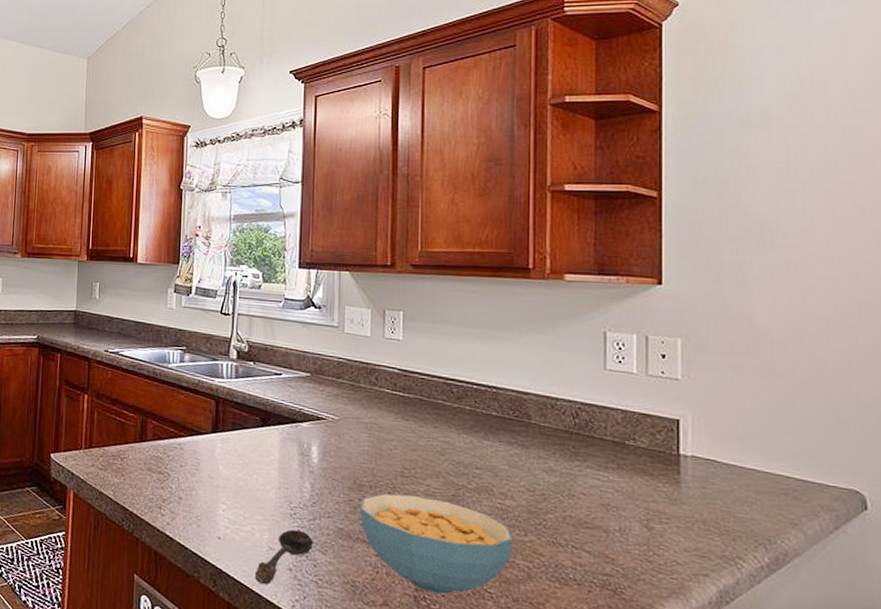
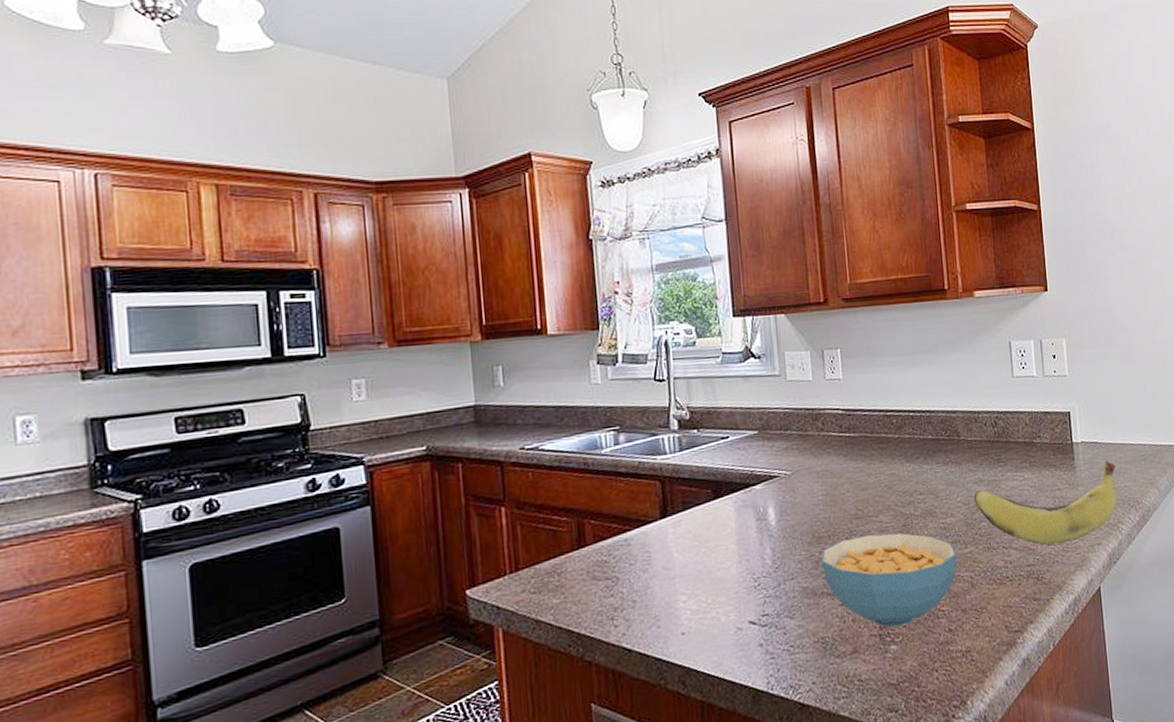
spoon: present [254,529,314,585] -> none [725,600,782,670]
banana: none [540,480,740,563] -> present [973,460,1117,545]

